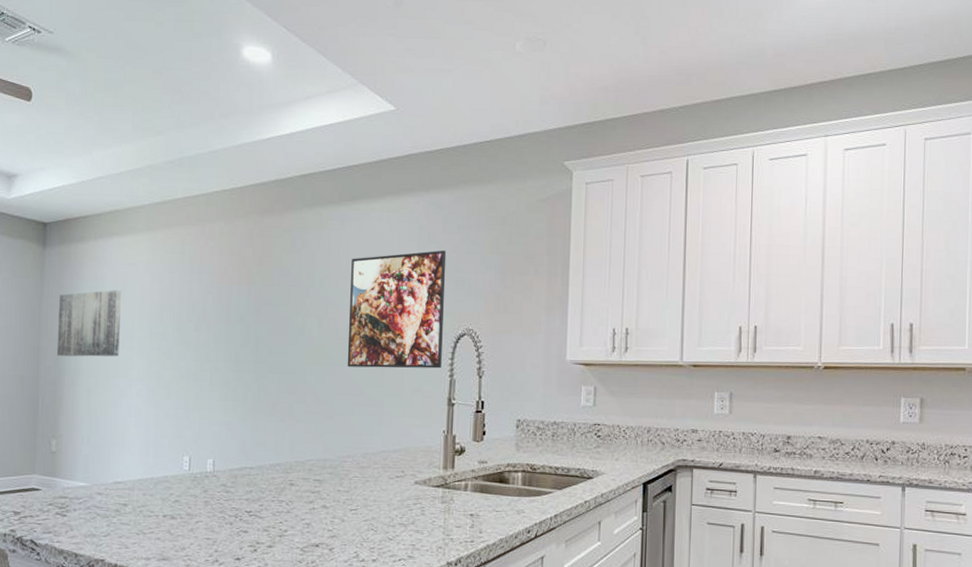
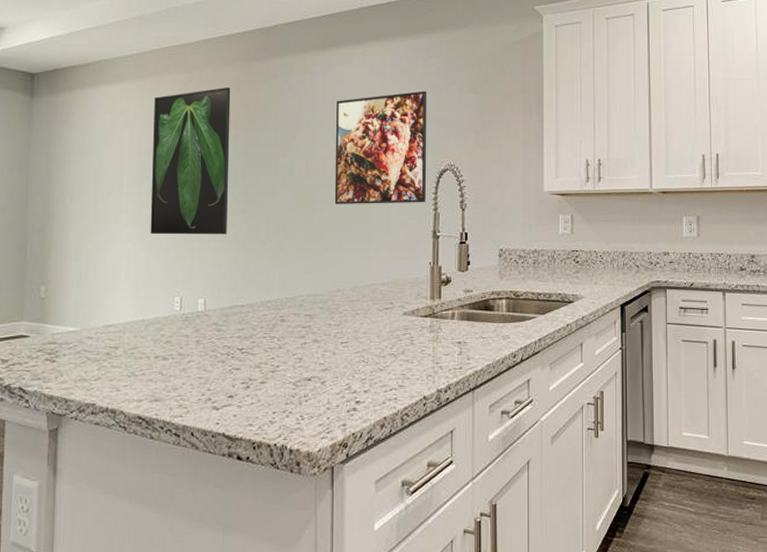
wall art: present [56,290,121,357] -> none [45,137,110,203]
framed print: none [160,242,243,395] -> present [150,87,231,235]

